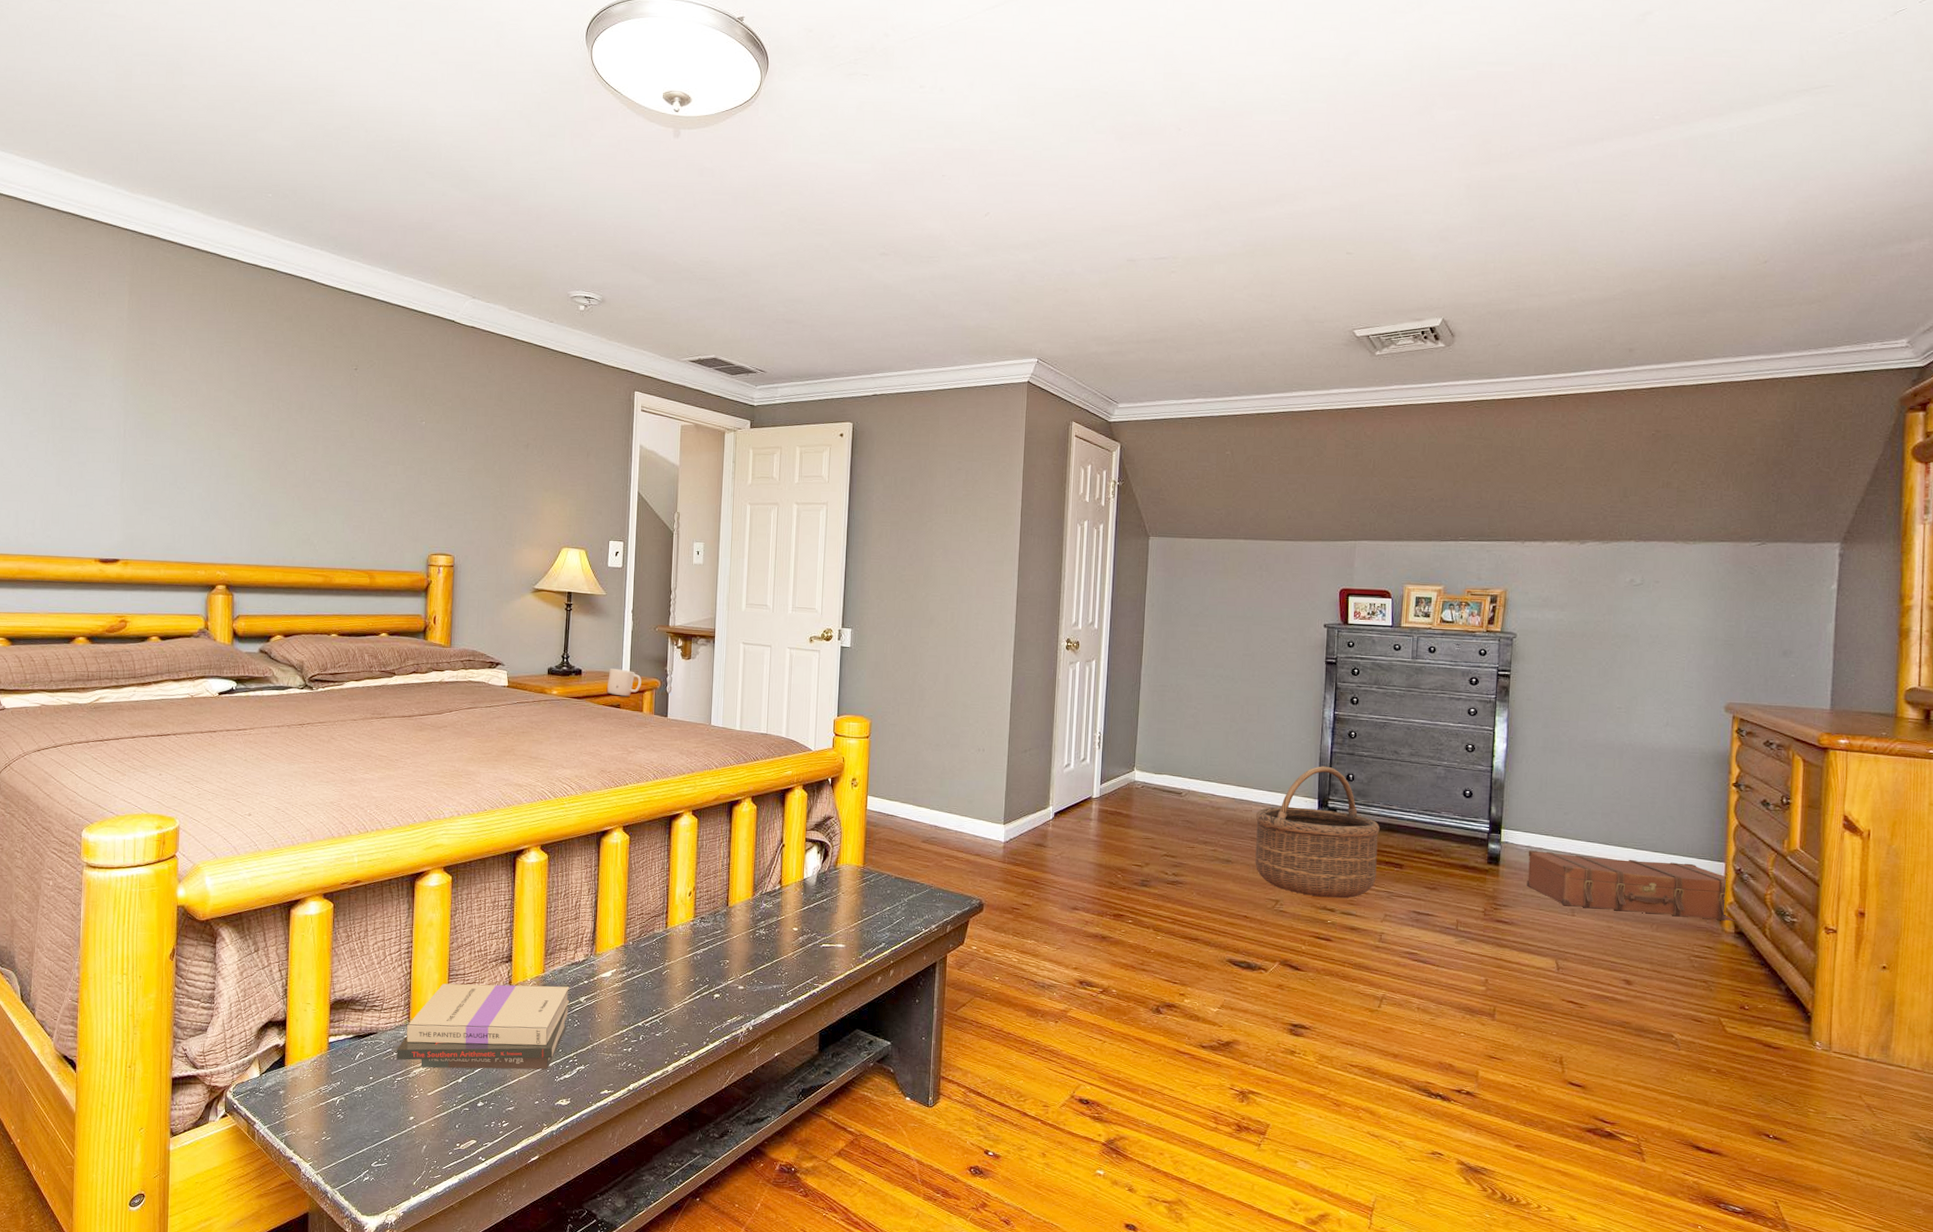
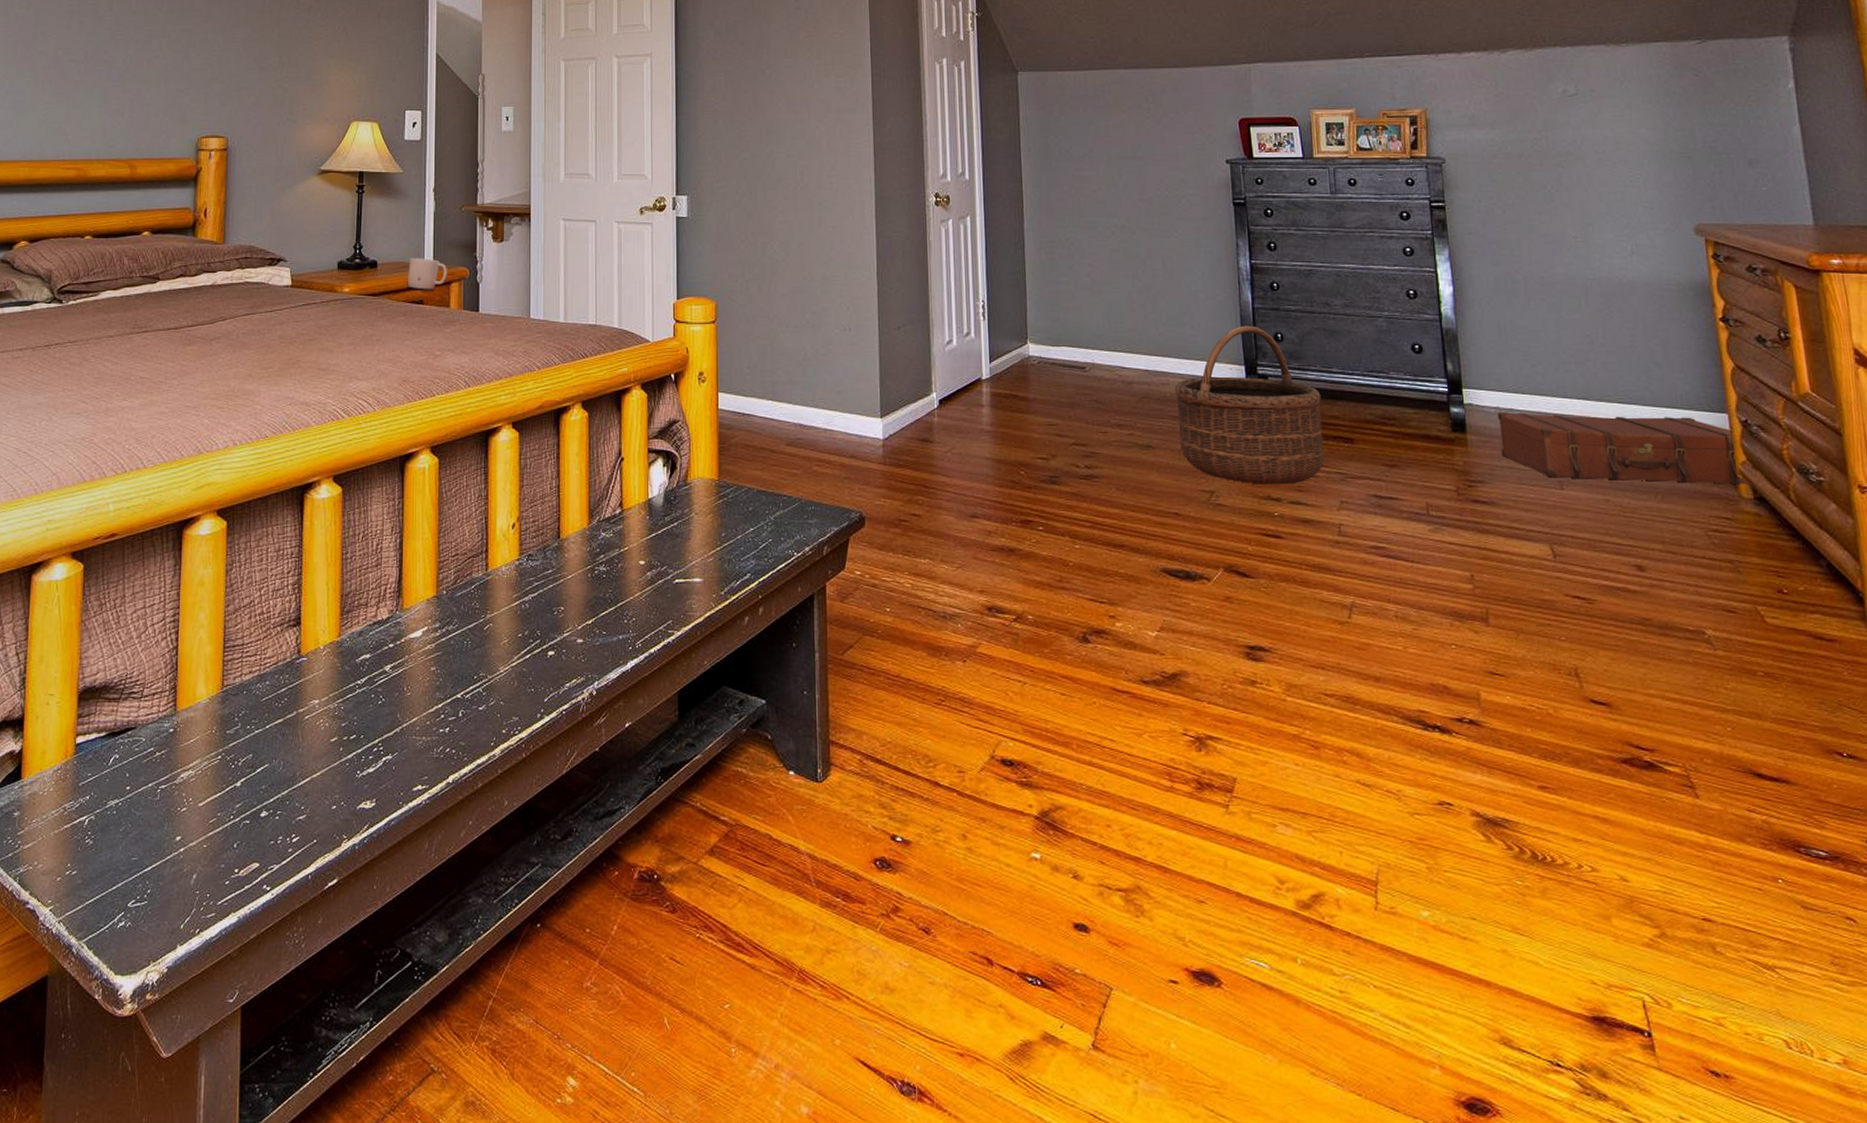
books: present [396,983,570,1070] -> none [160,653,372,770]

